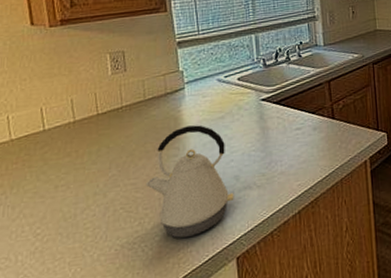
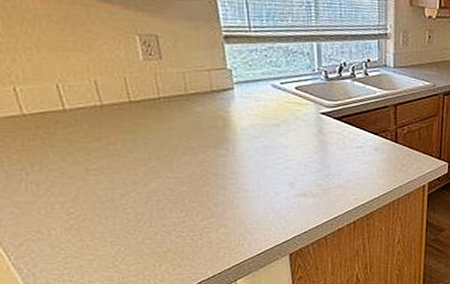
kettle: present [145,125,234,238] -> none [191,128,288,232]

